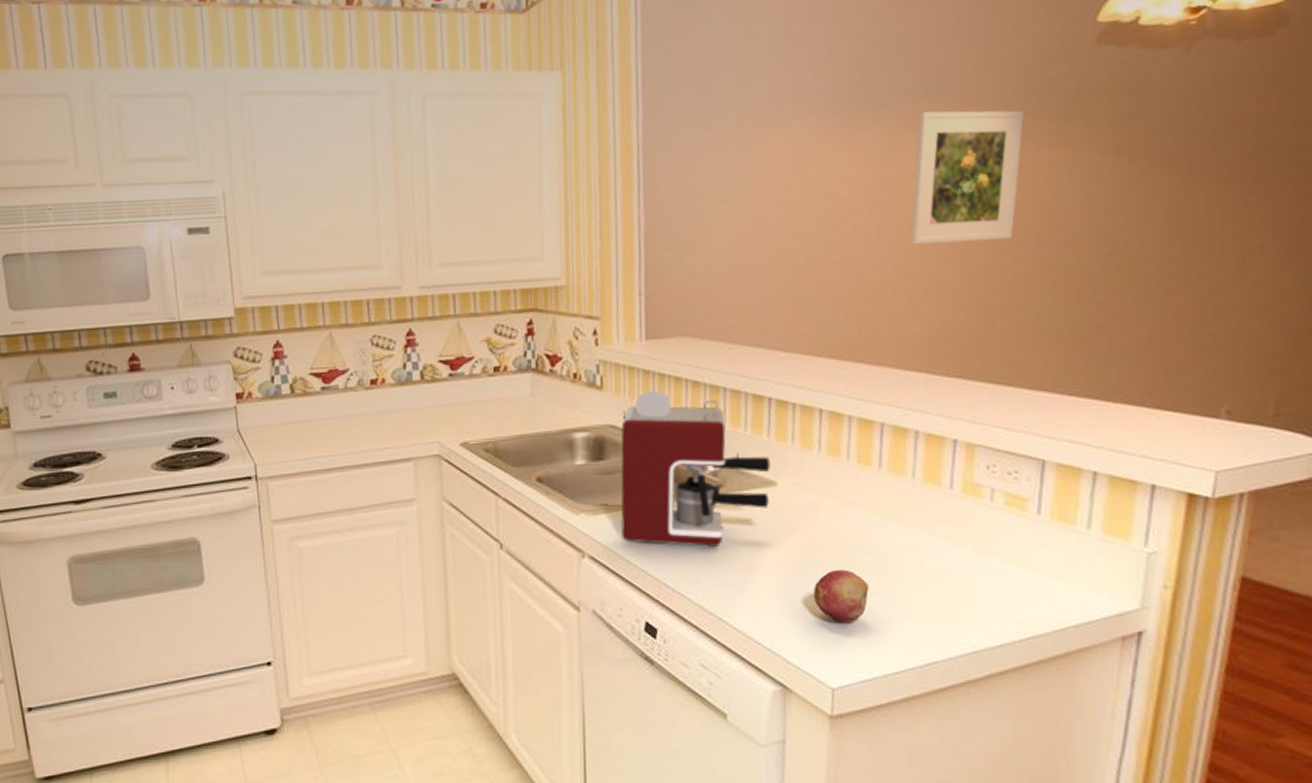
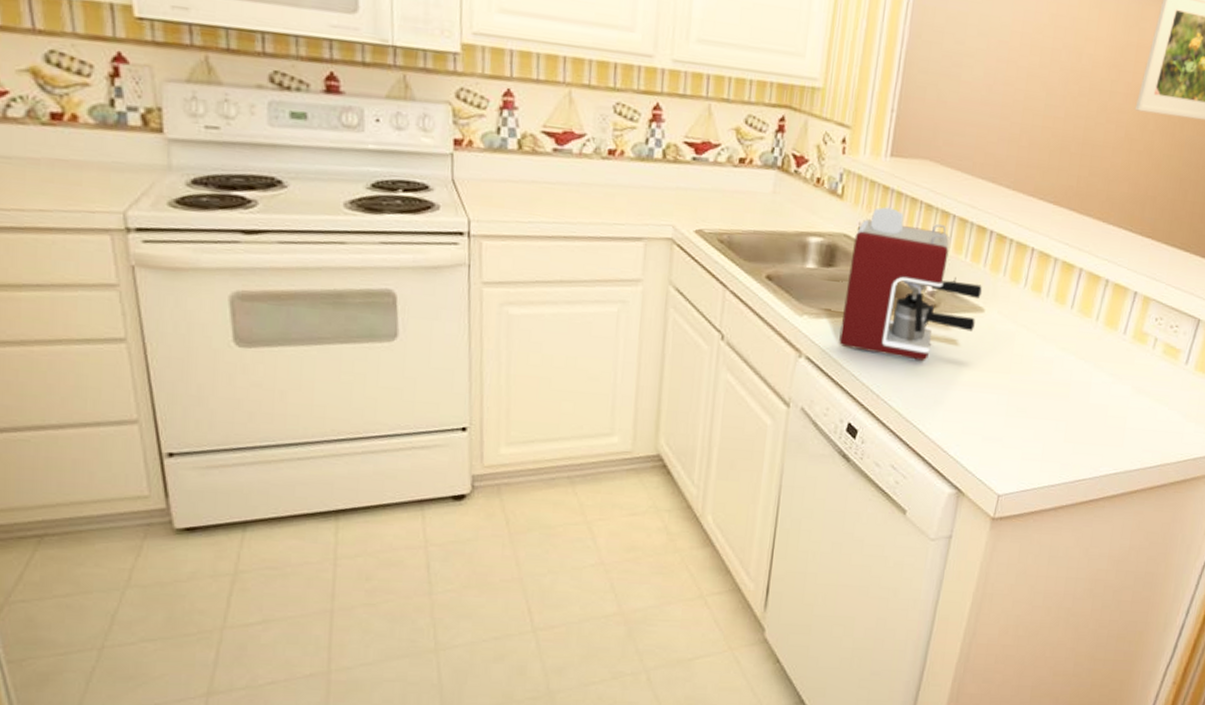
fruit: present [814,569,869,622] -> none [997,393,1044,440]

